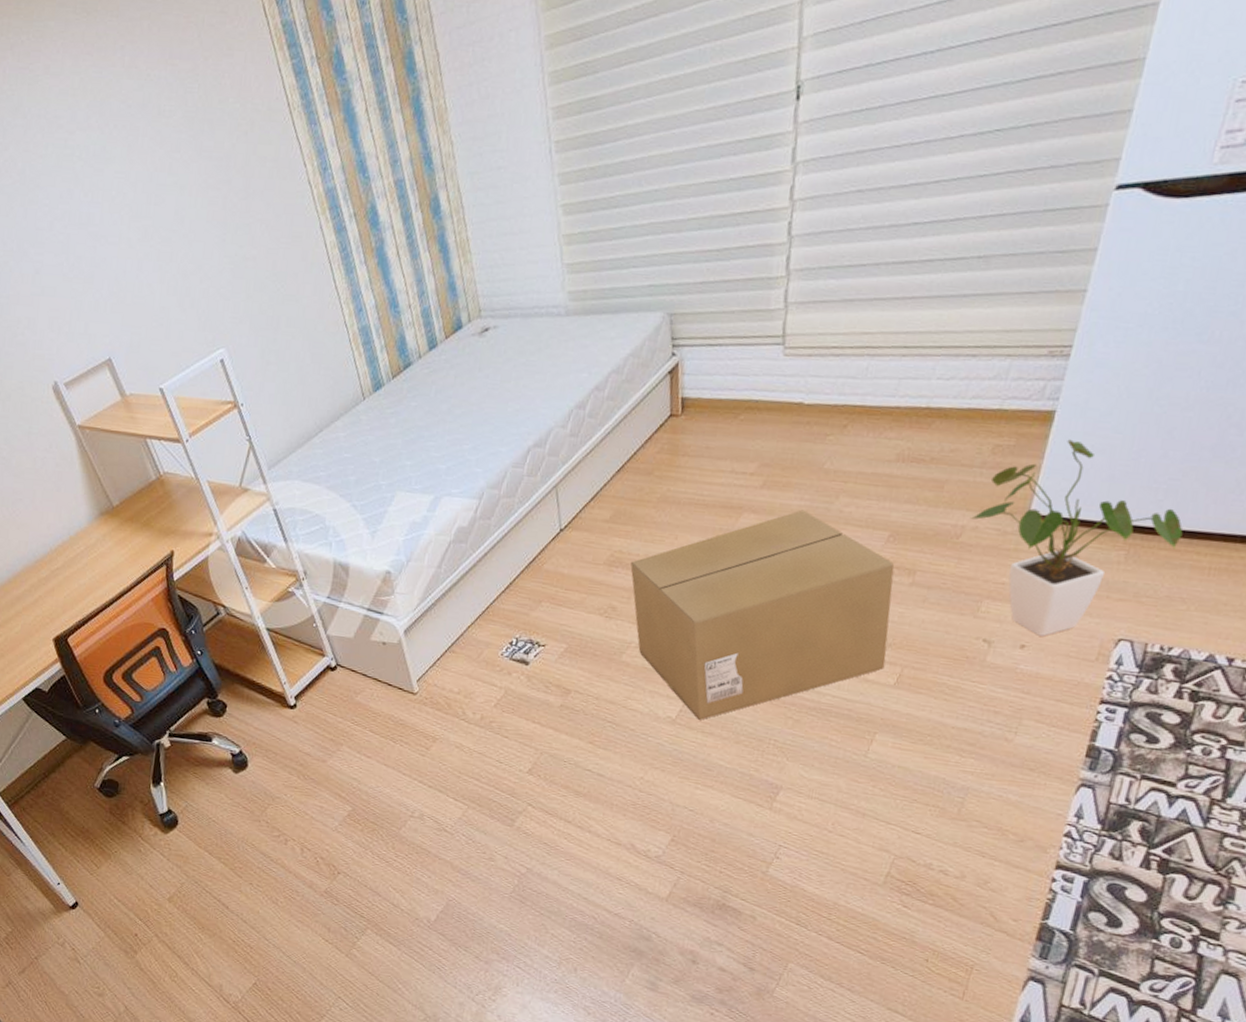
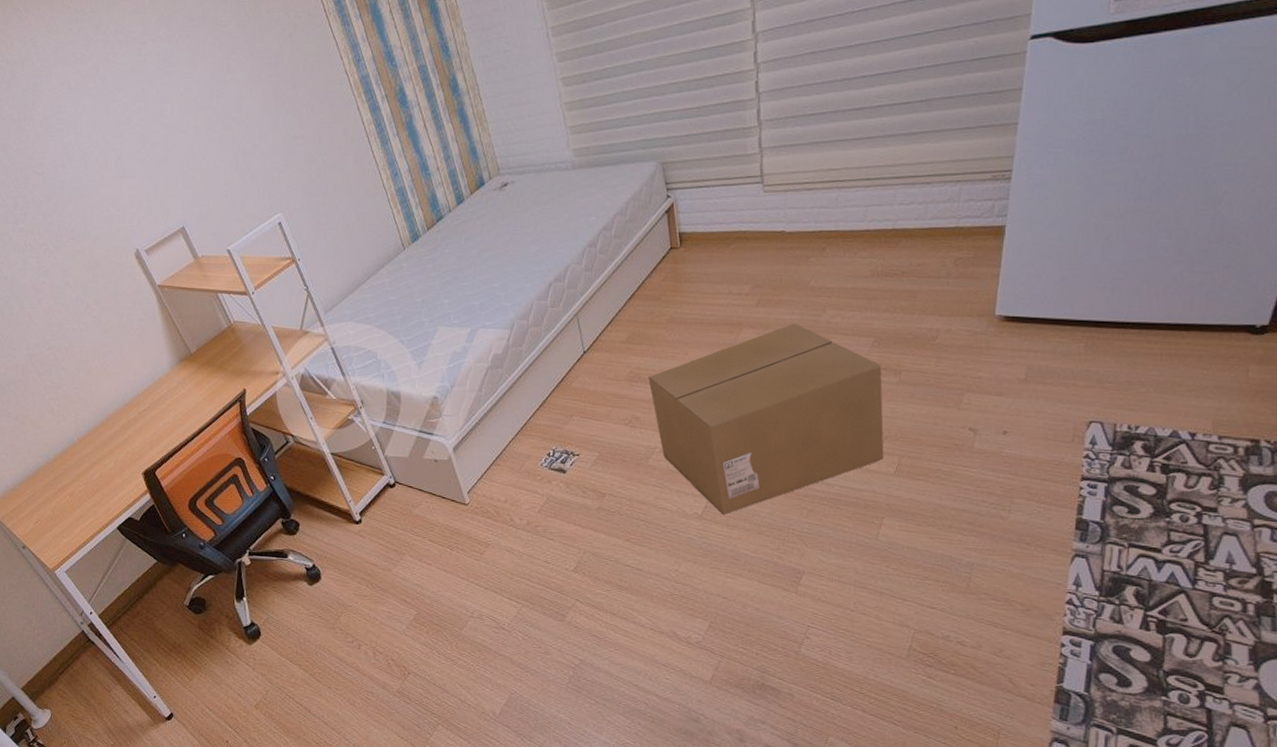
house plant: present [969,439,1183,636] -> none [942,249,1133,423]

